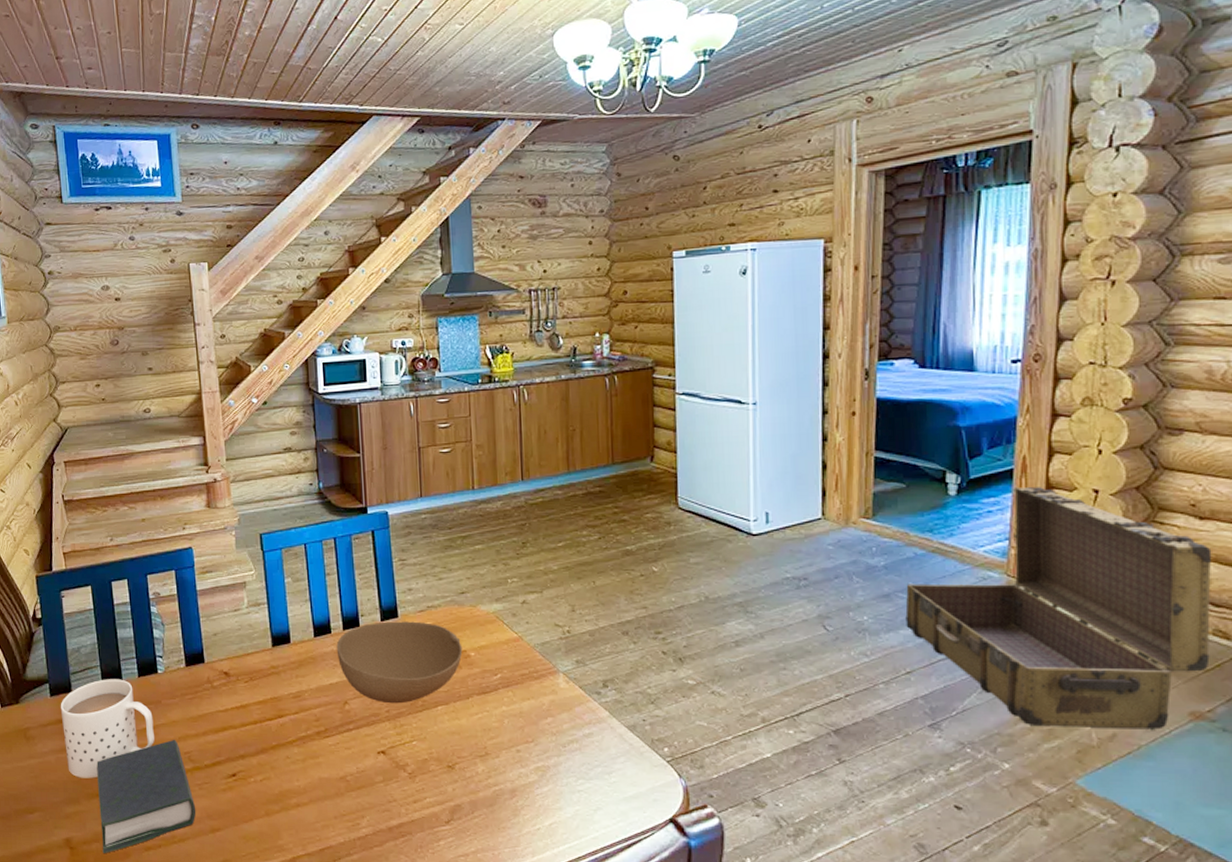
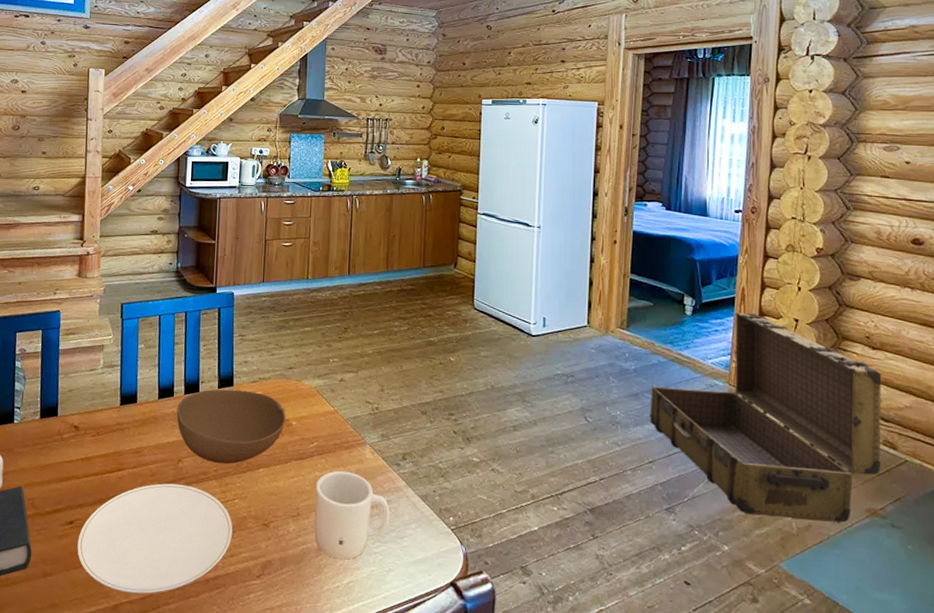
plate: none [243,728,414,846] -> present [77,483,233,595]
mug: none [503,703,593,800] -> present [314,470,390,560]

